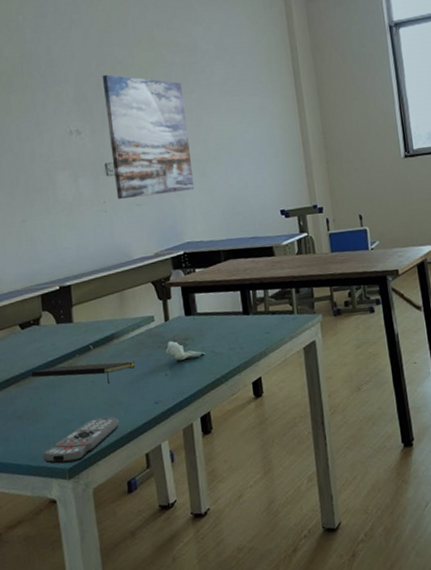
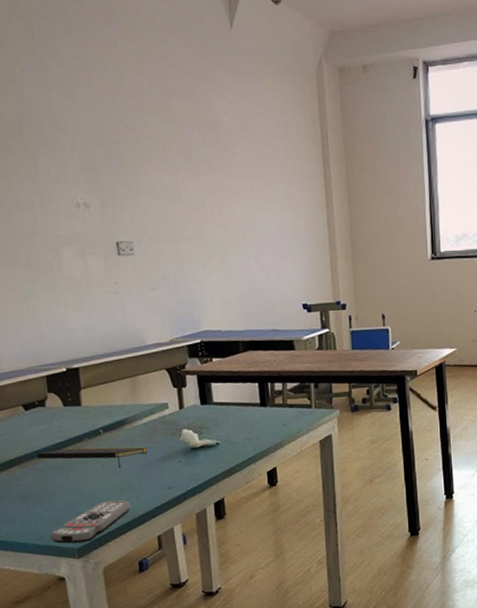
wall art: present [102,74,195,199] -> none [113,143,214,281]

